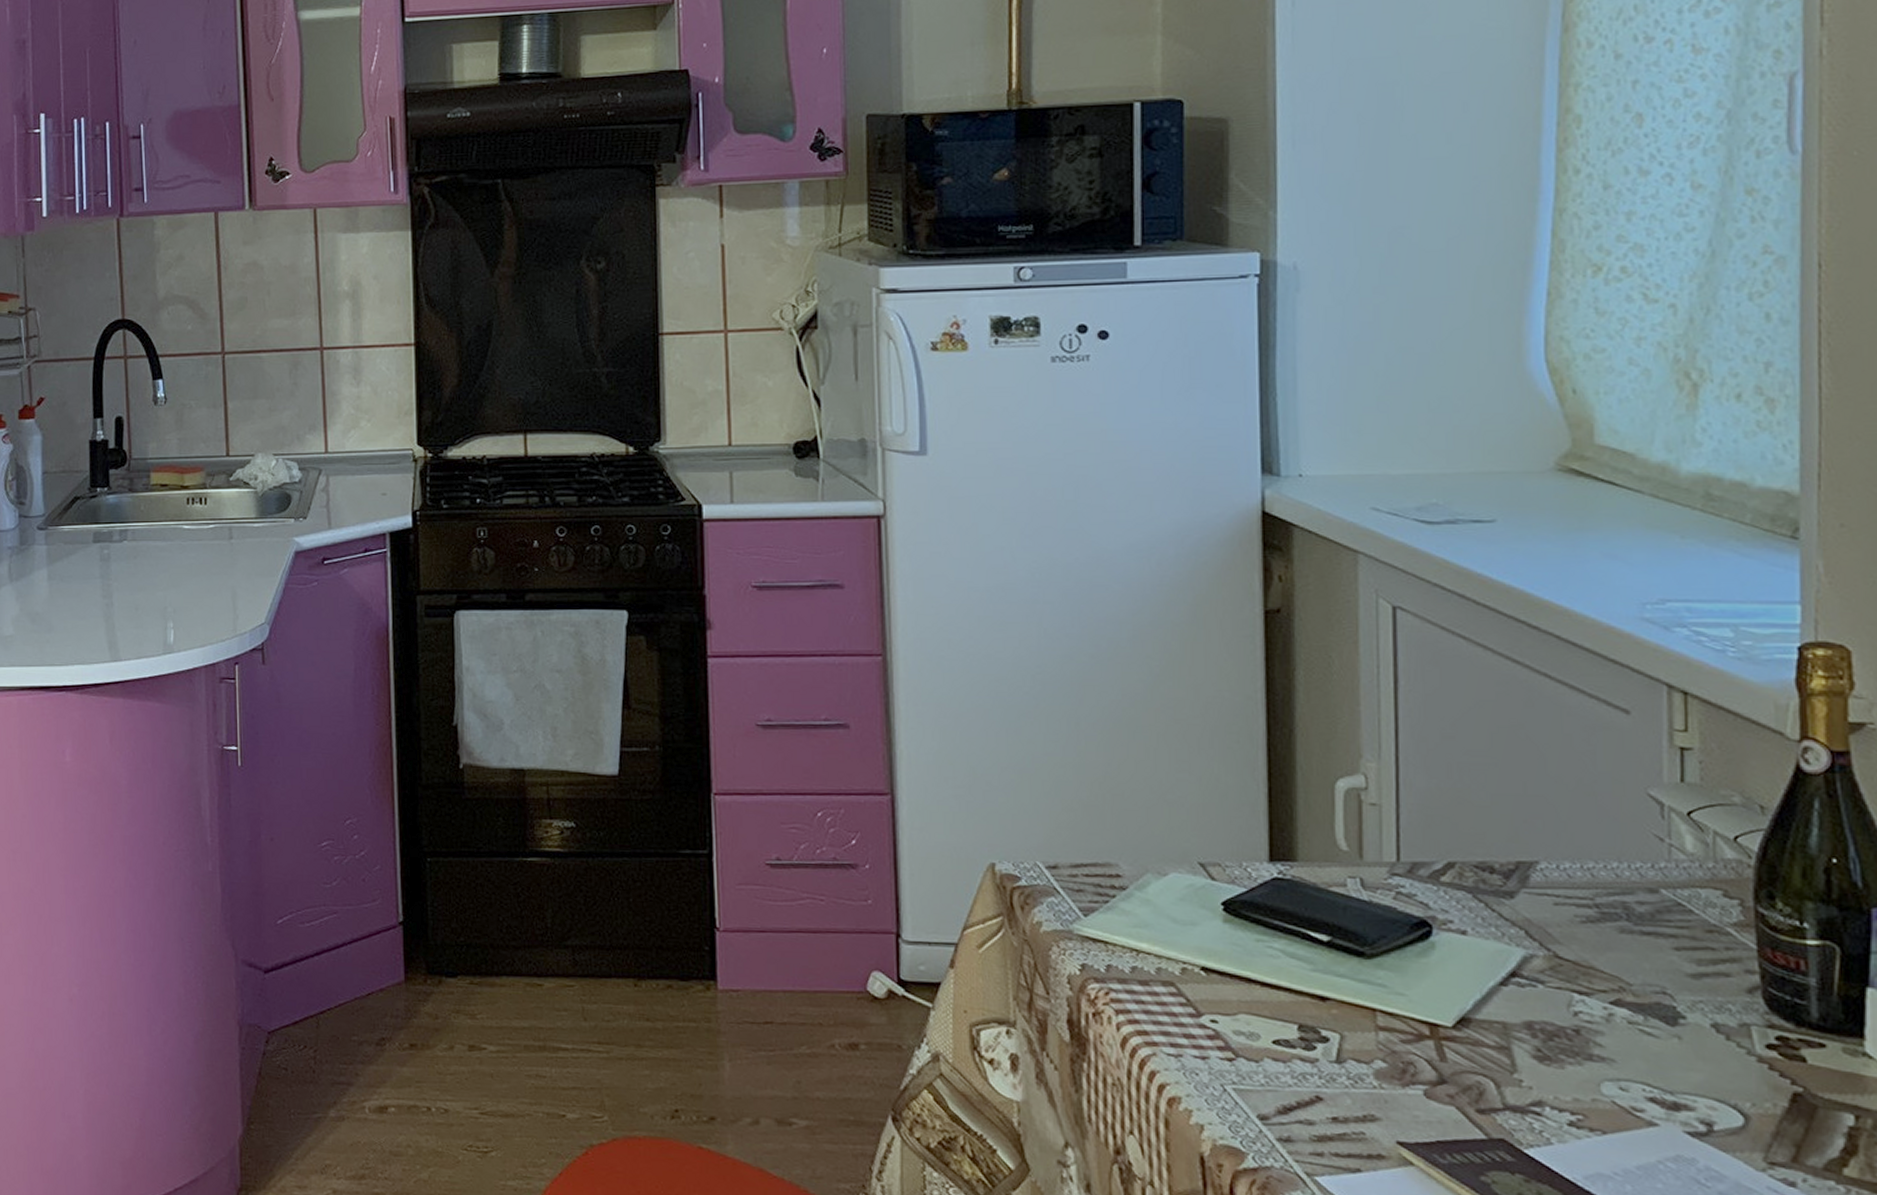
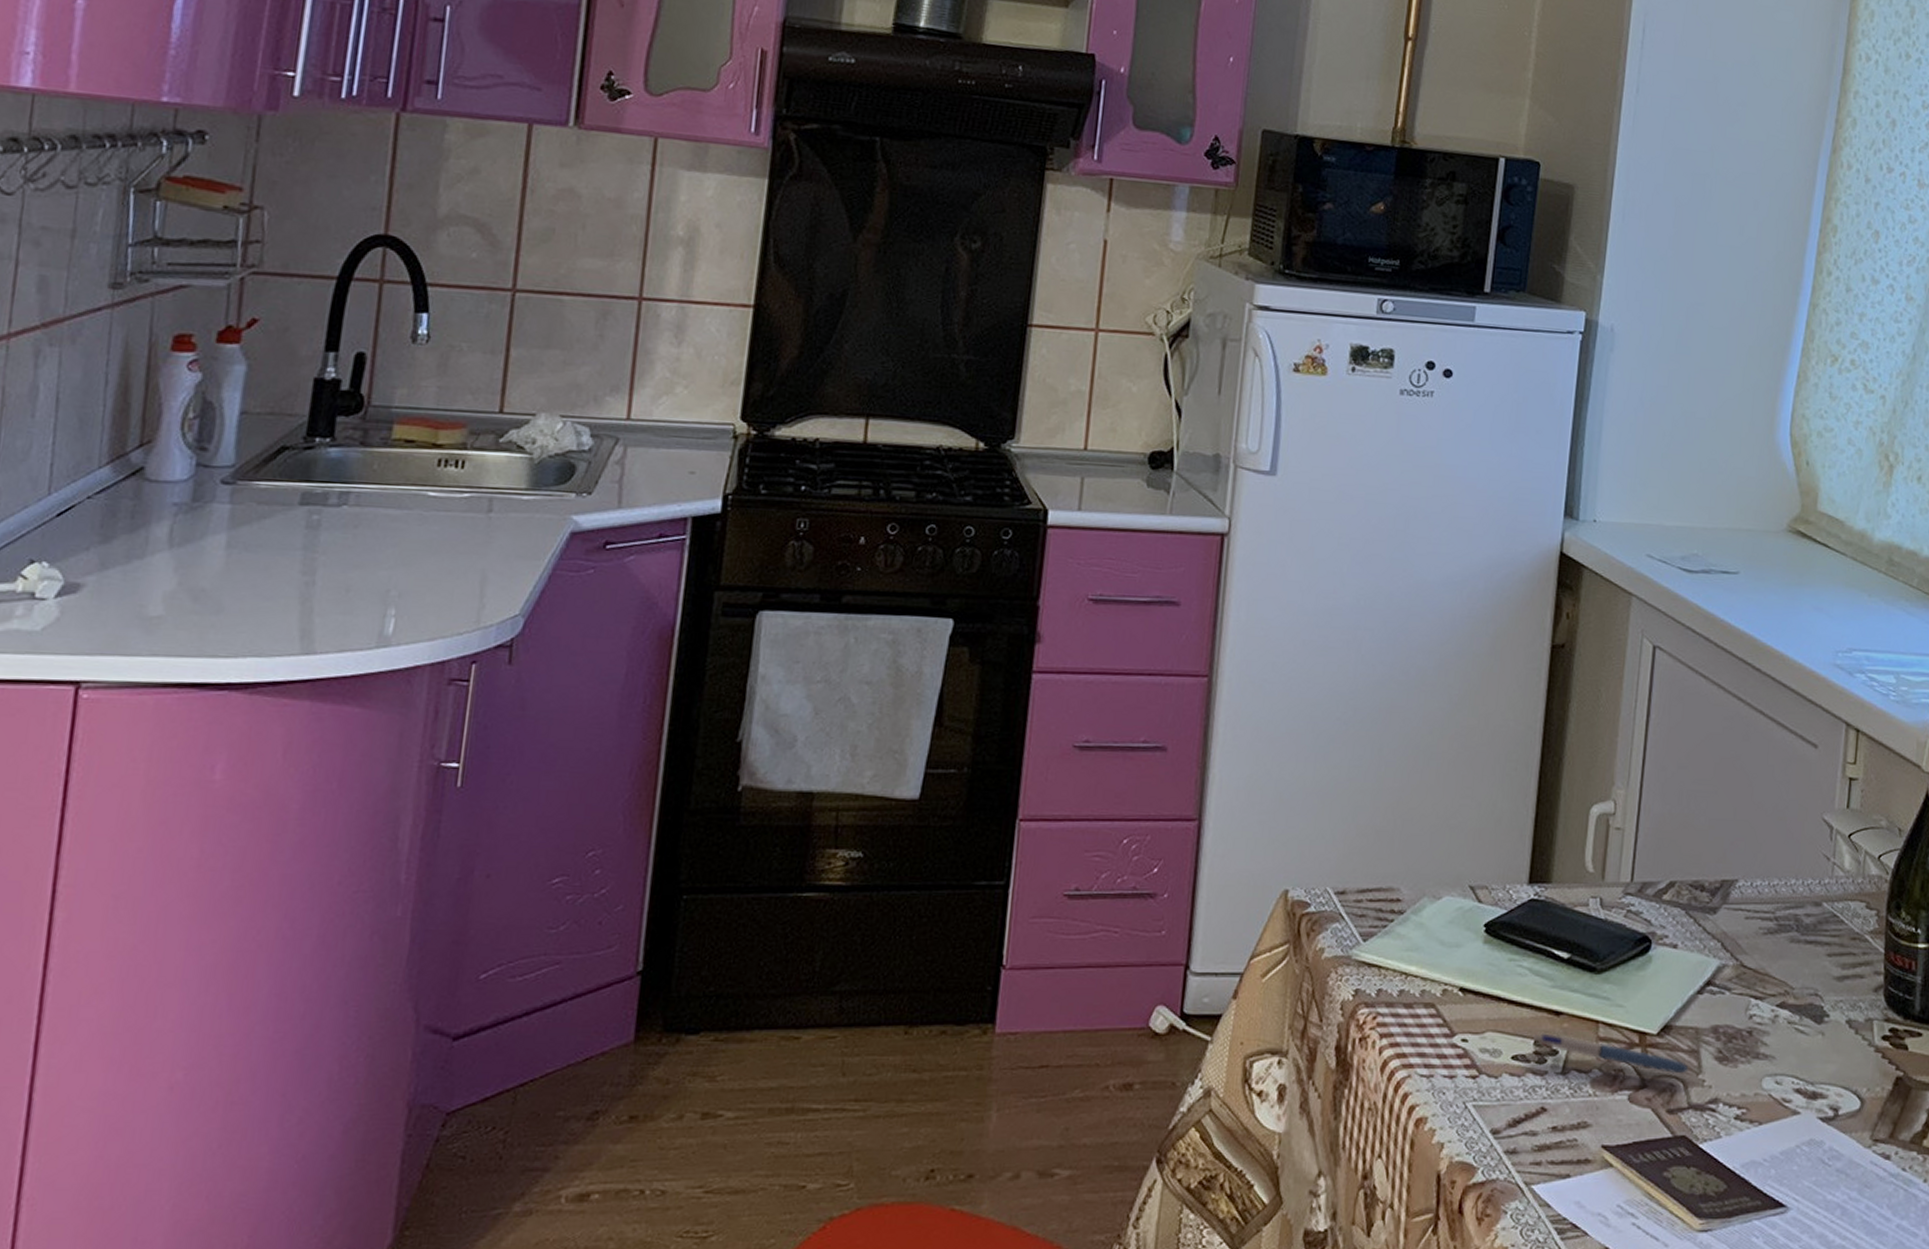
pen: none [1297,1018,1505,1071] -> present [1533,1033,1693,1074]

